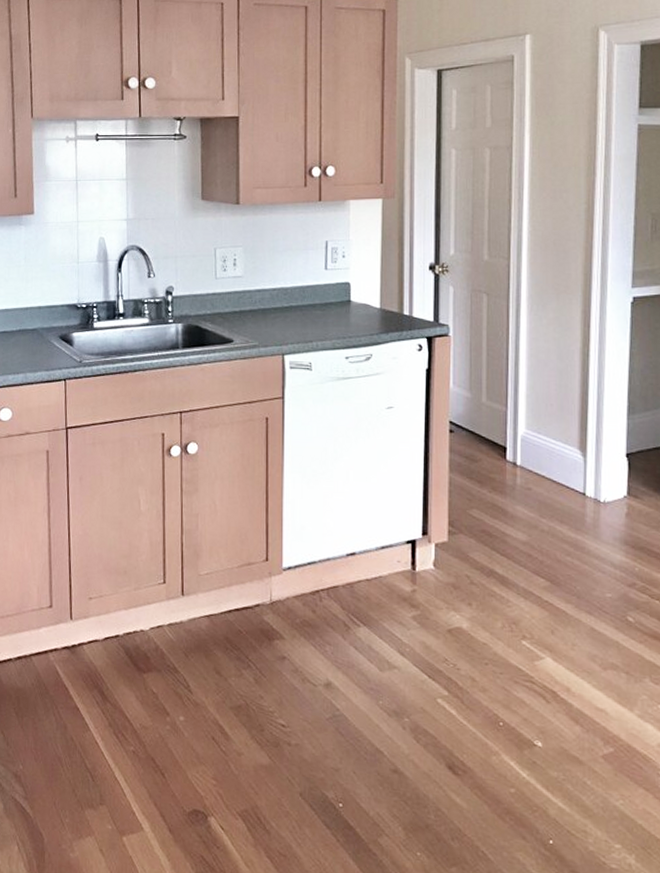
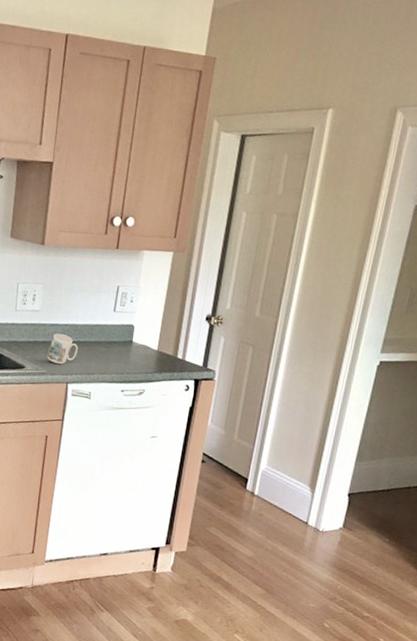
mug: none [256,299,291,334] -> present [46,333,78,364]

